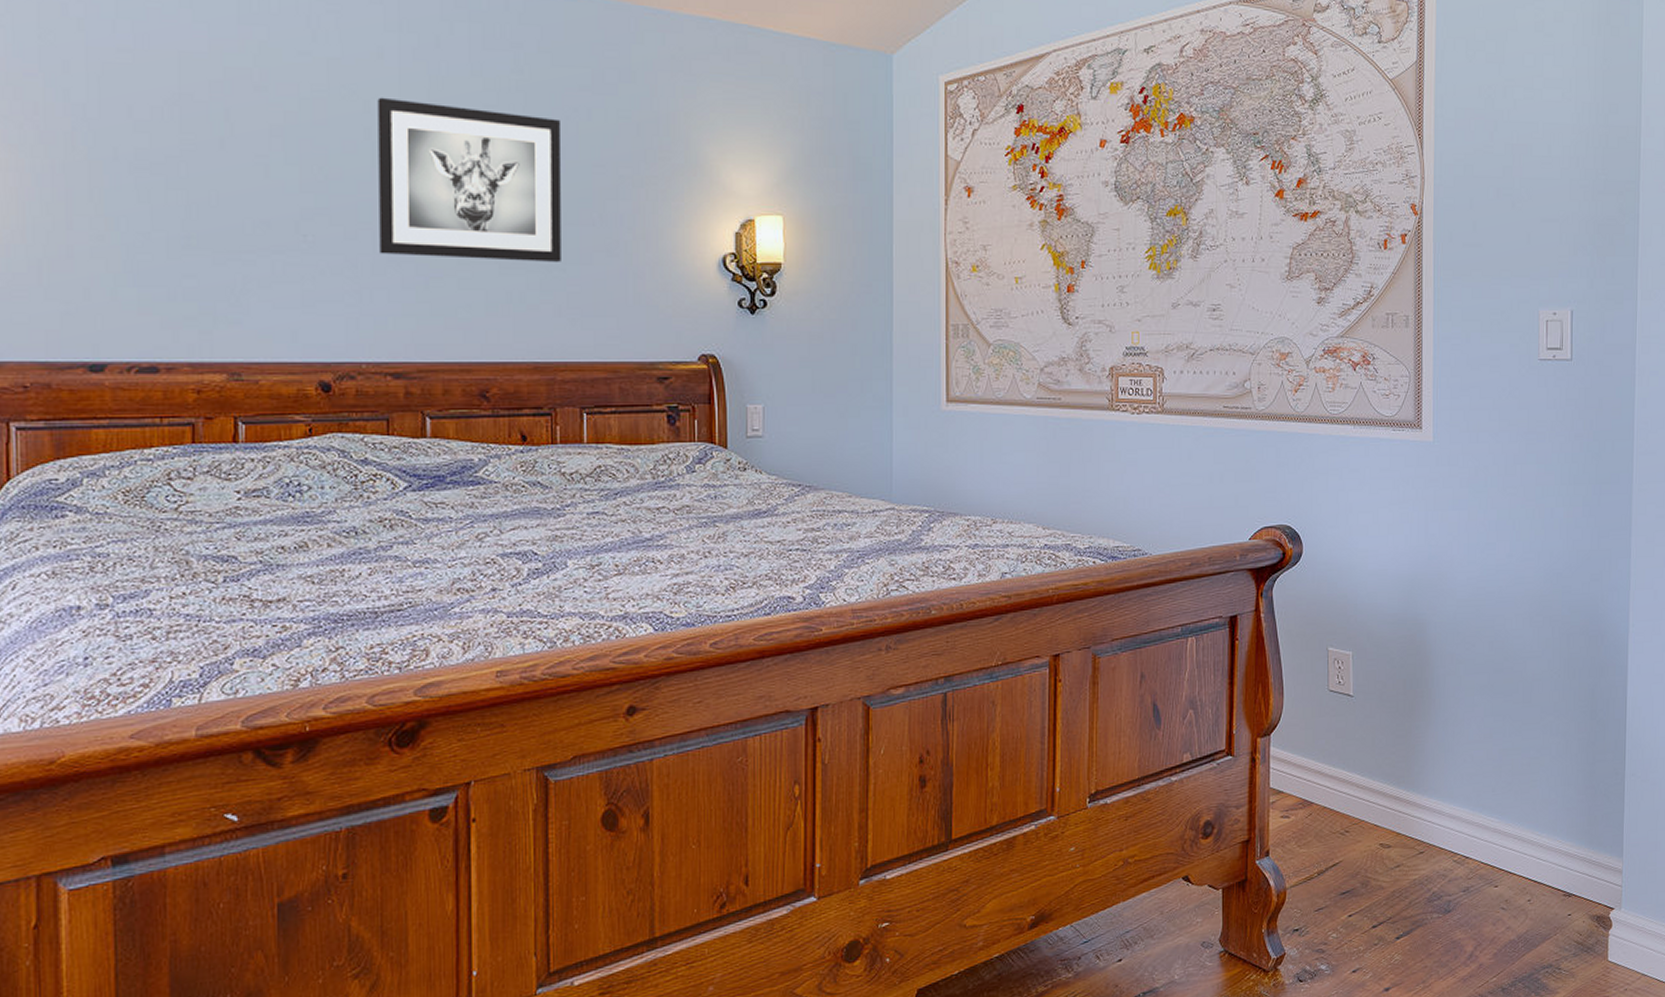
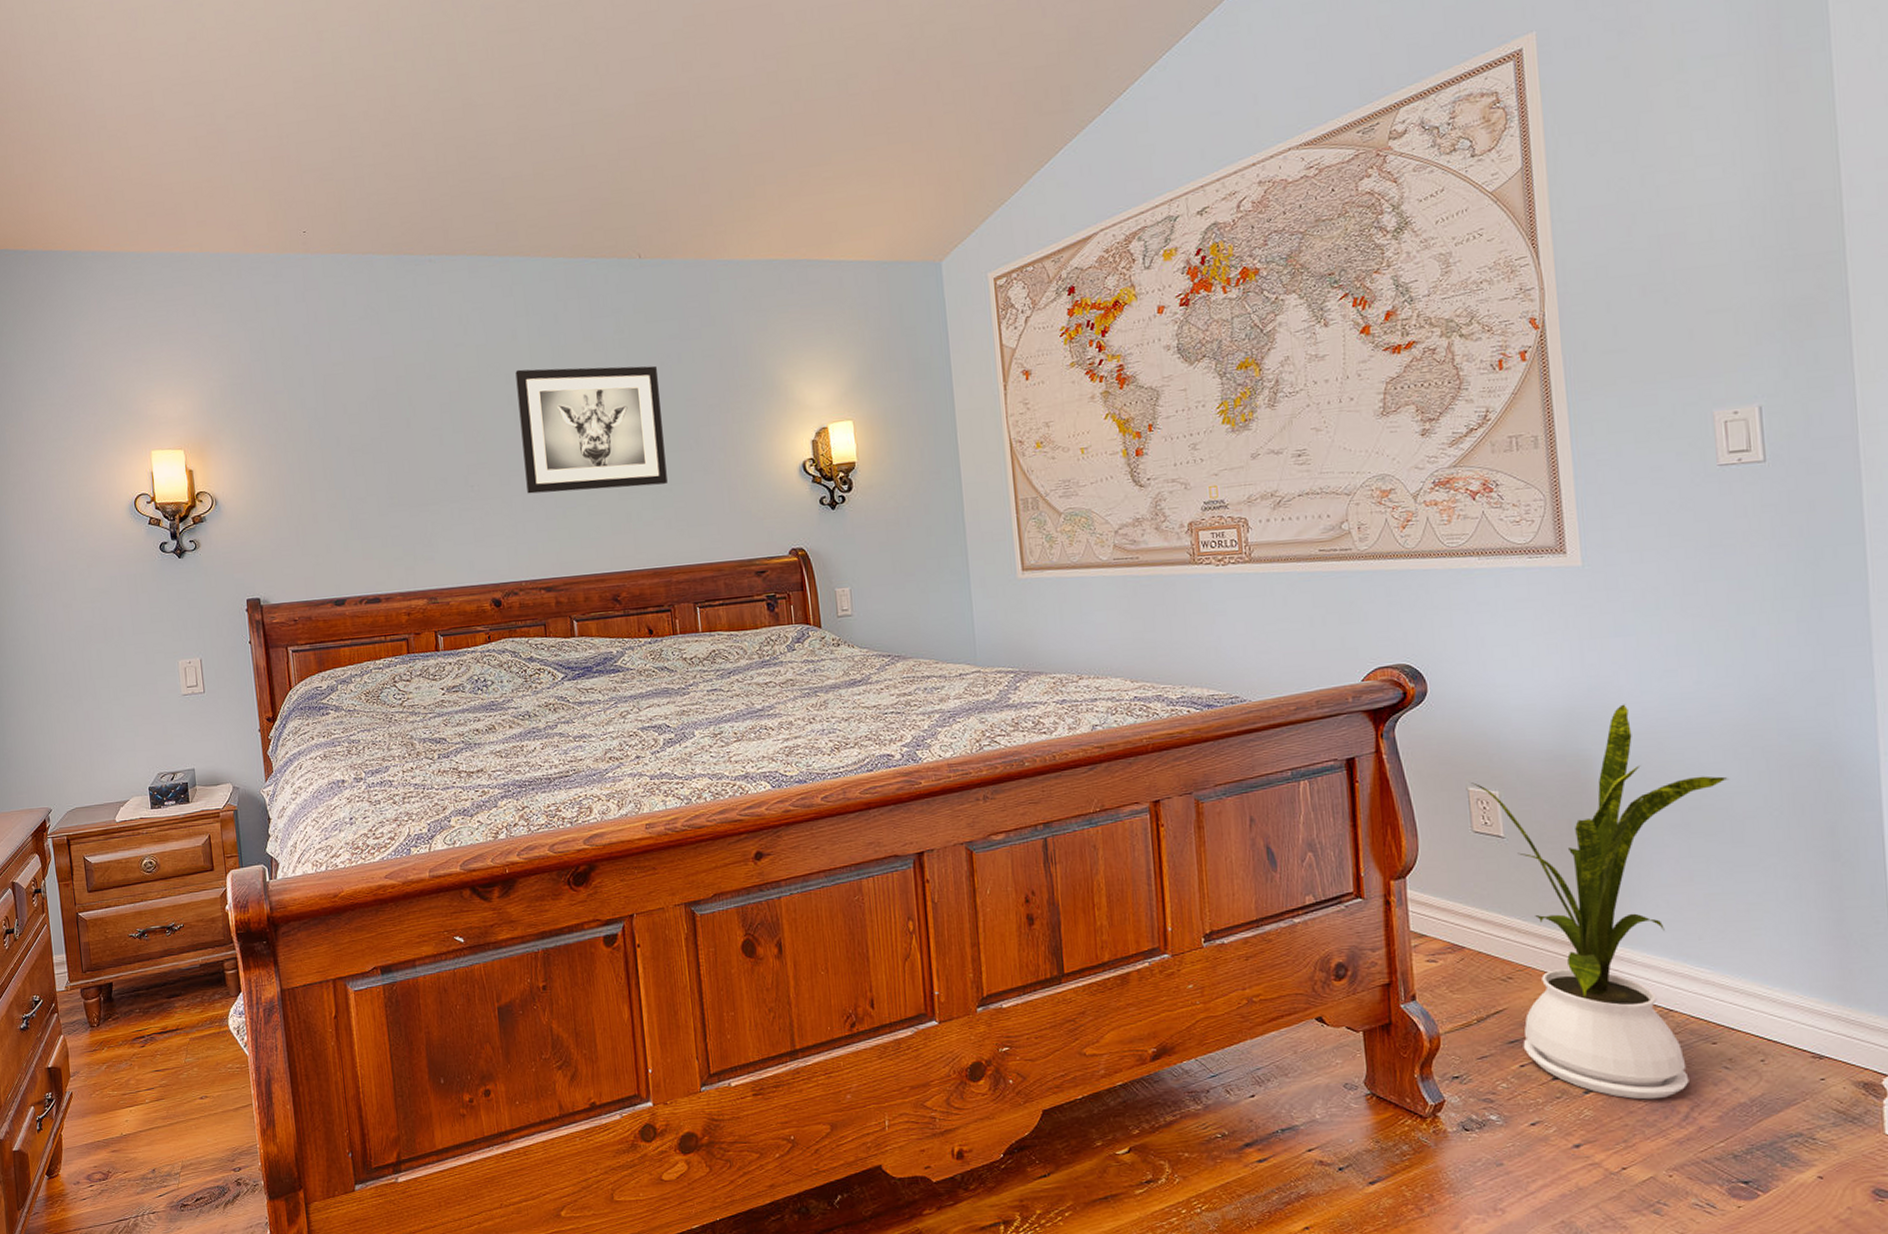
house plant: none [1330,573,1526,942] -> present [1470,704,1730,1100]

